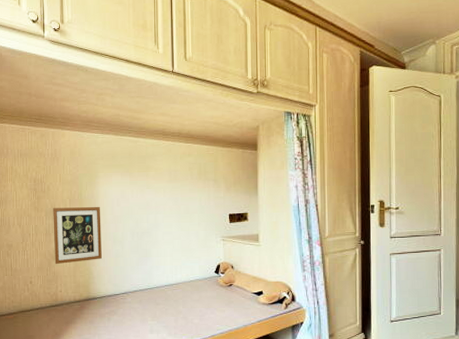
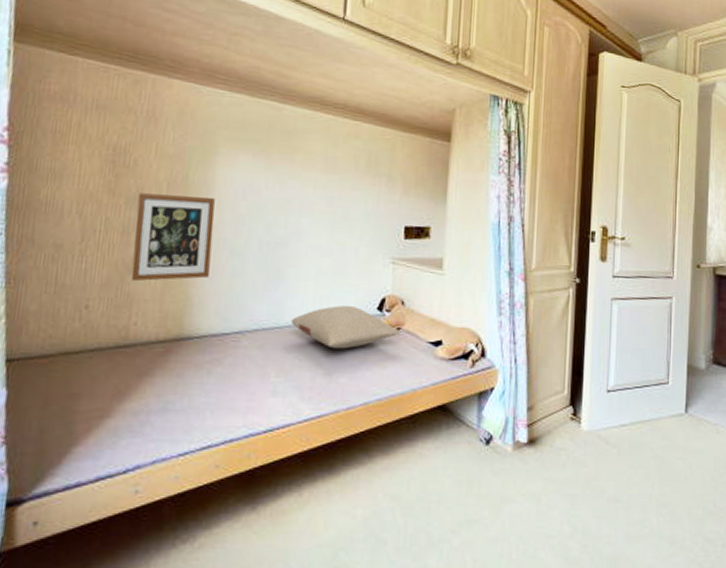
pillow: none [157,271,232,301] -> present [290,305,400,349]

